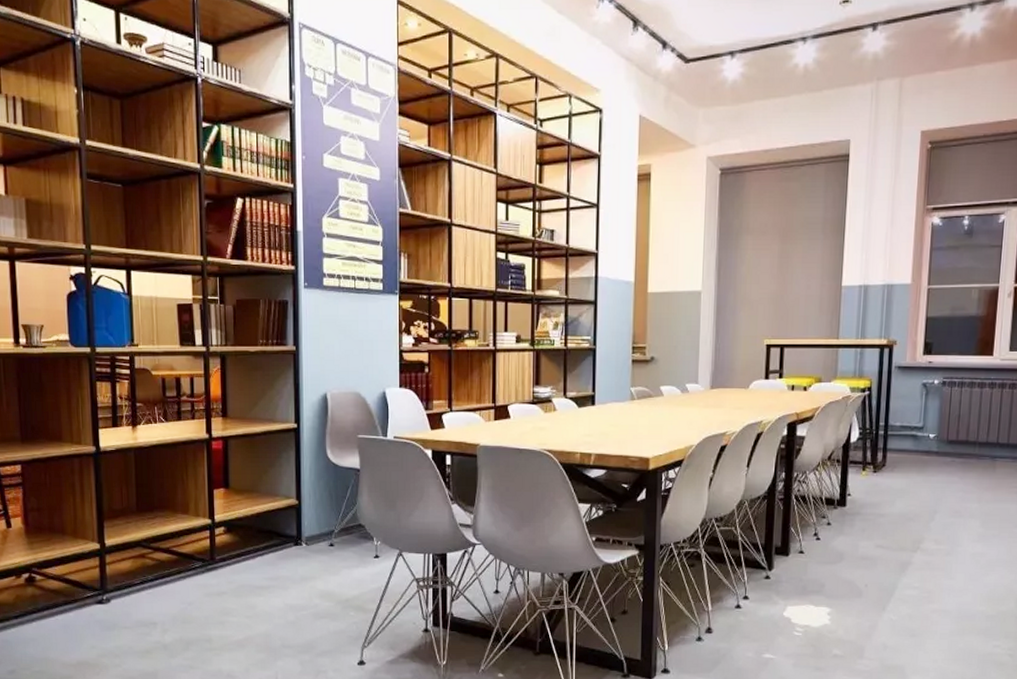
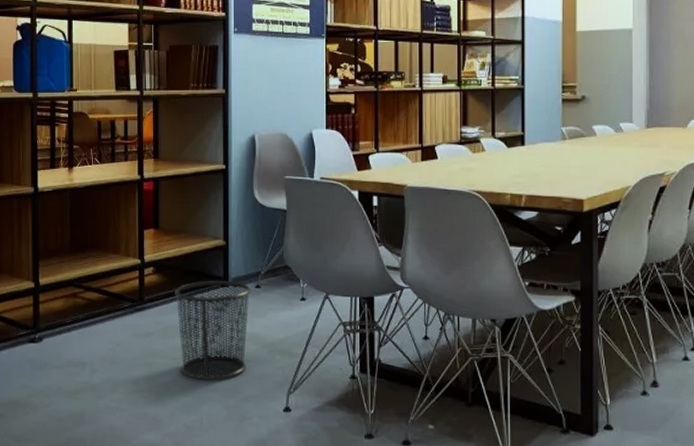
waste bin: none [247,540,324,636] -> present [175,281,251,380]

